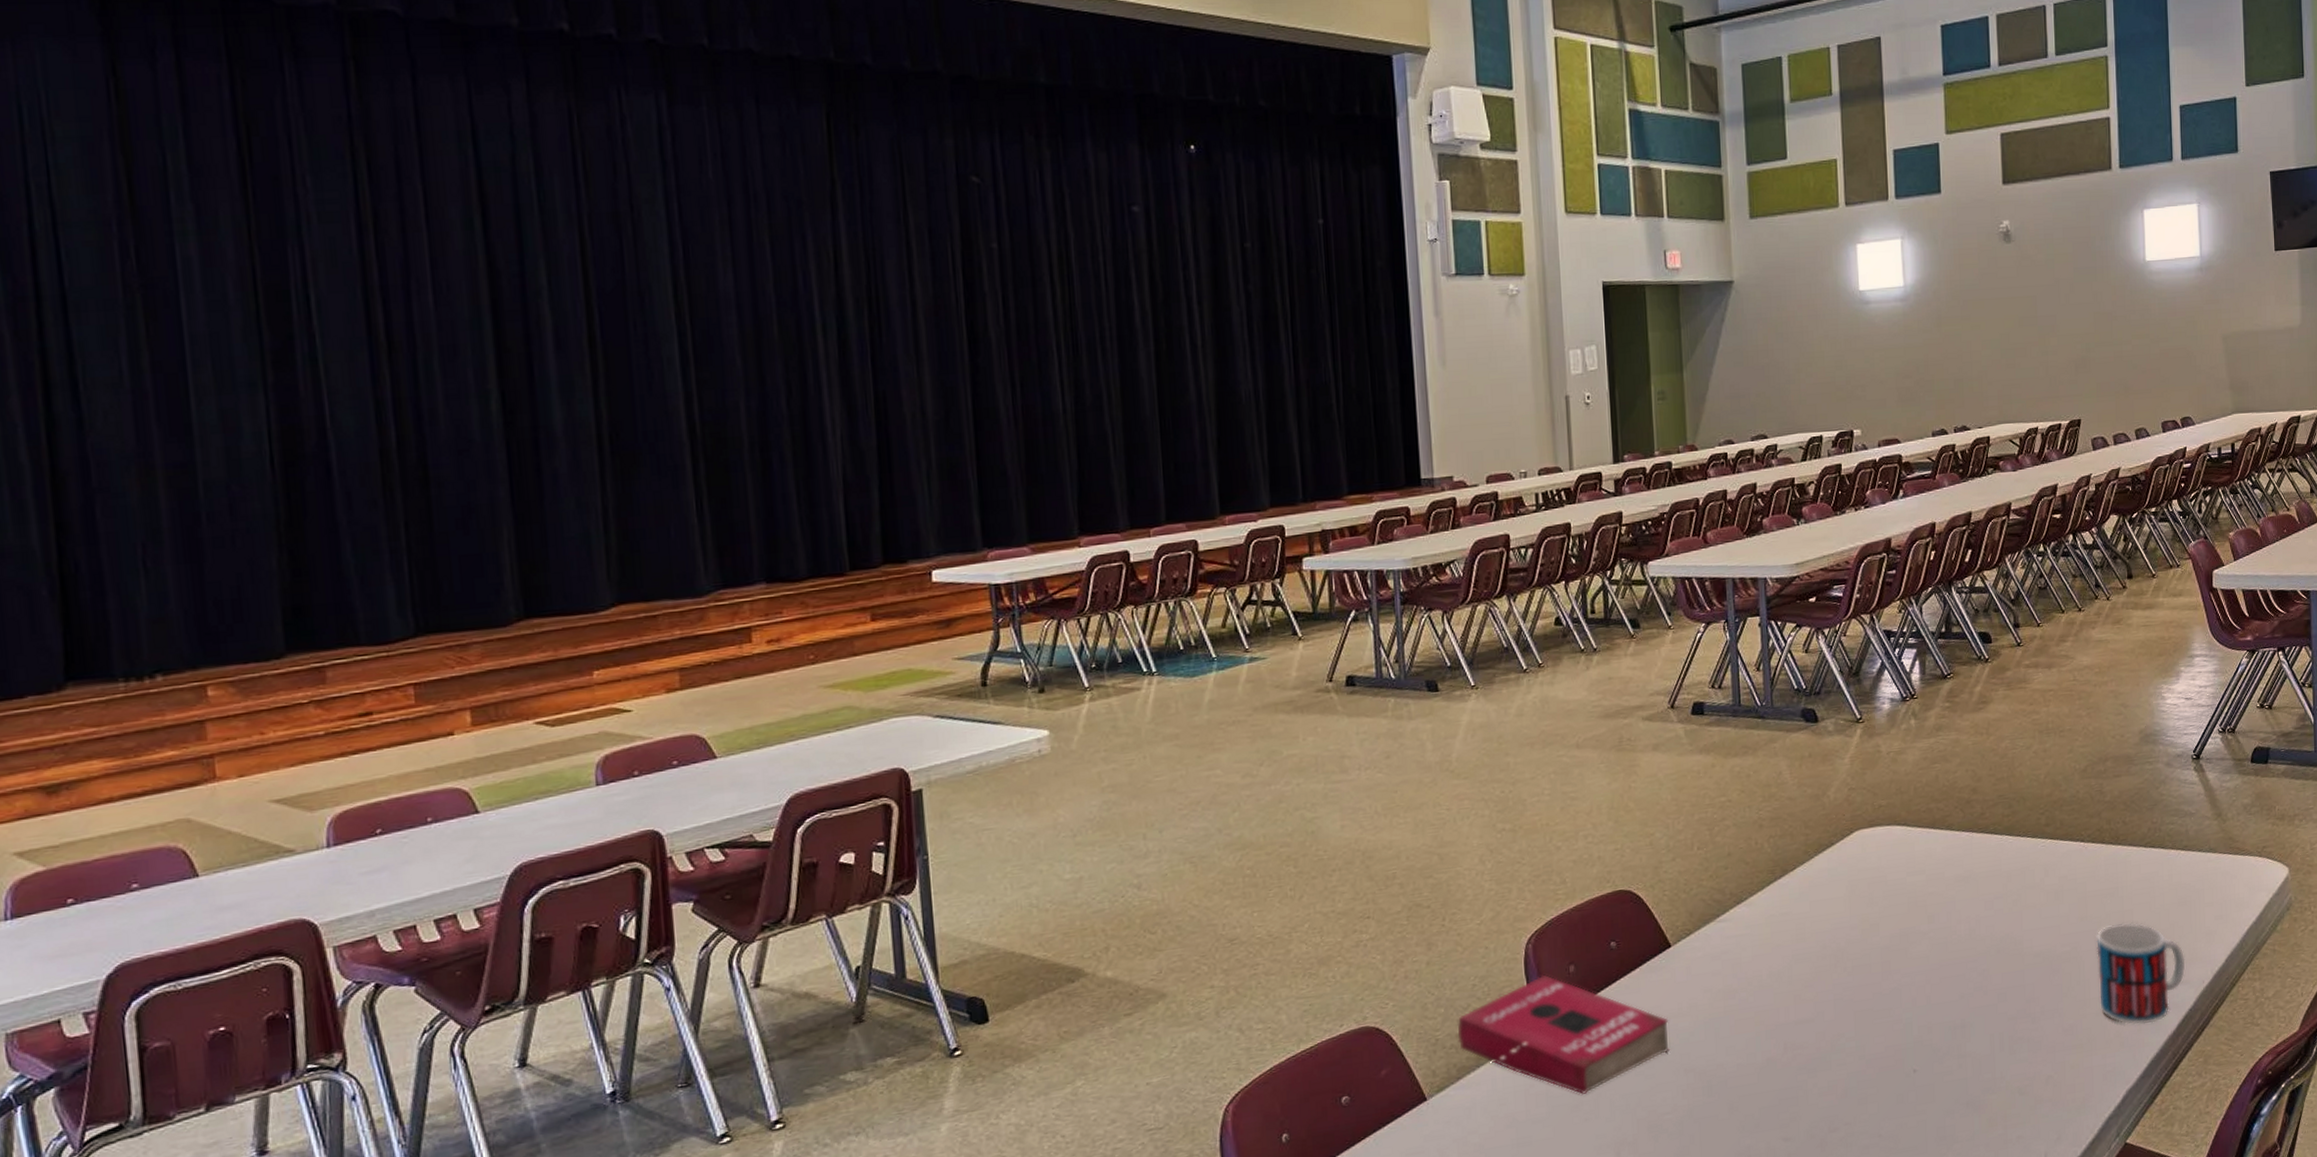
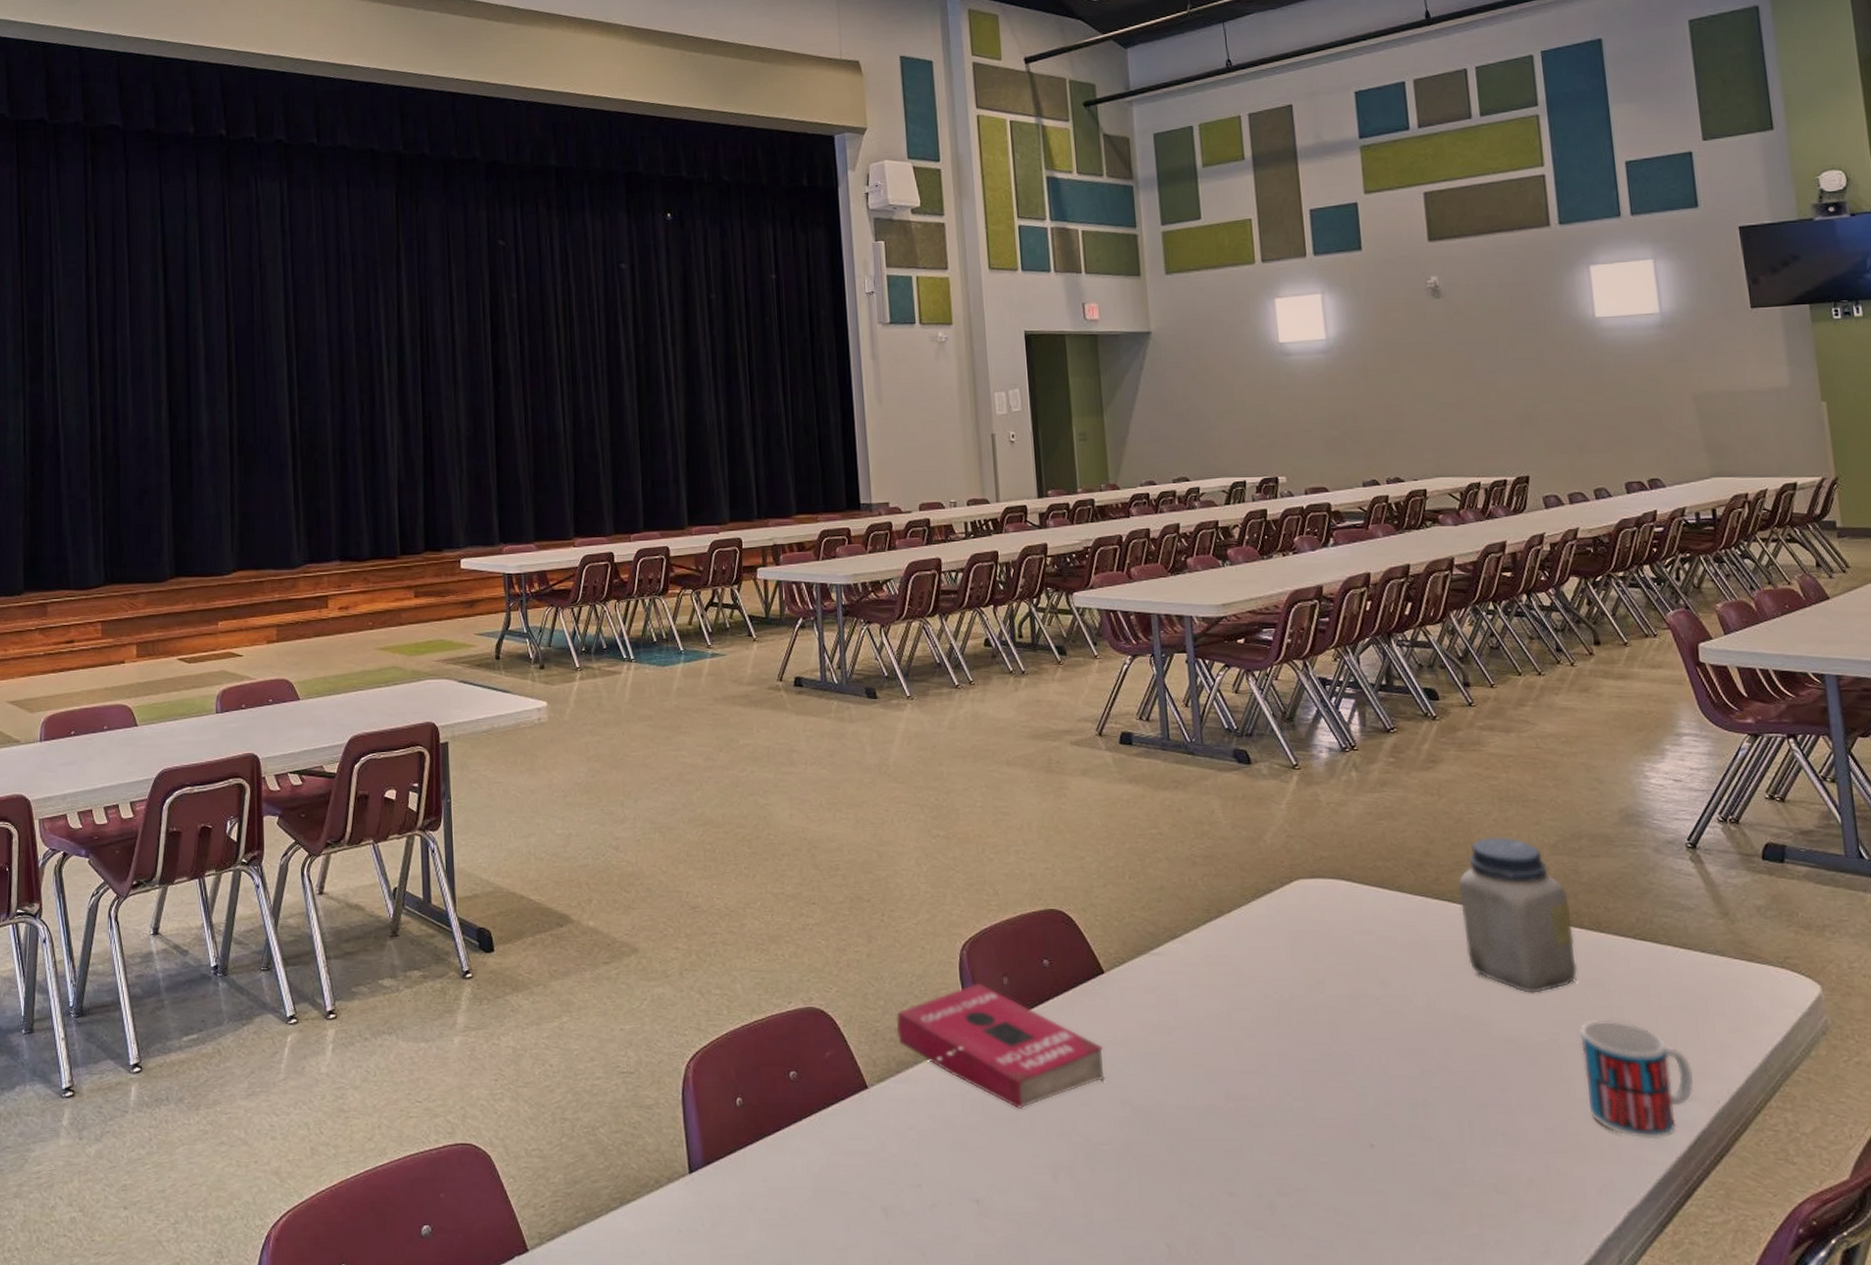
jar: none [2000,767,2098,910] -> present [1457,837,1578,993]

